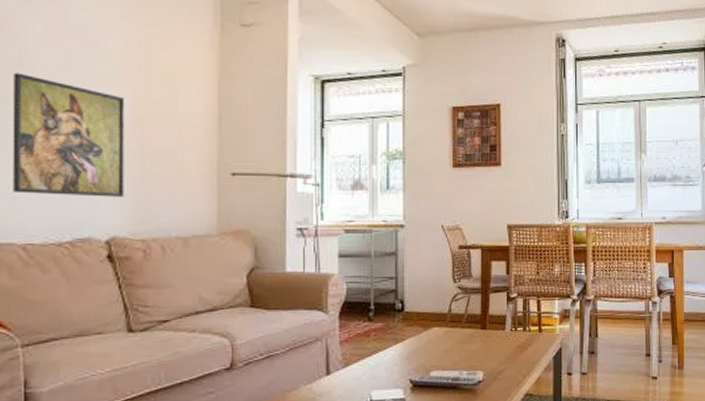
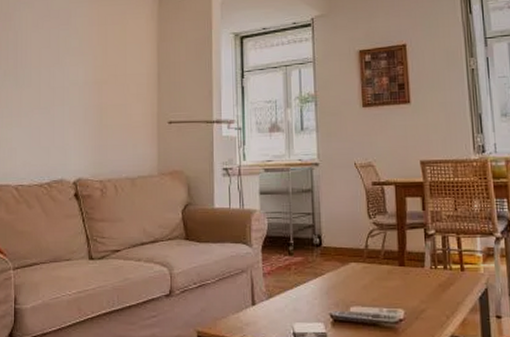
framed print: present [12,73,125,197] -> none [10,51,88,146]

